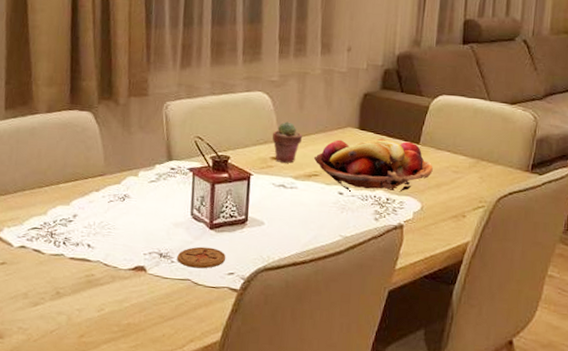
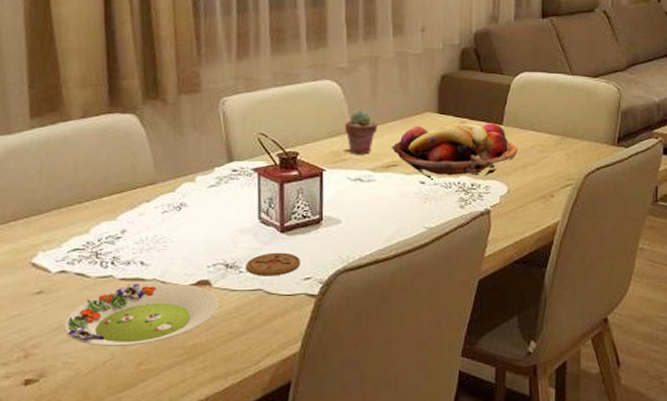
salad plate: none [20,263,152,320] -> present [64,283,218,348]

